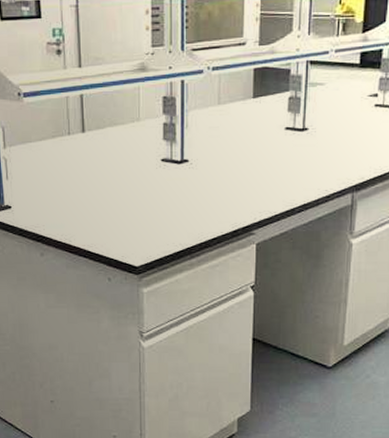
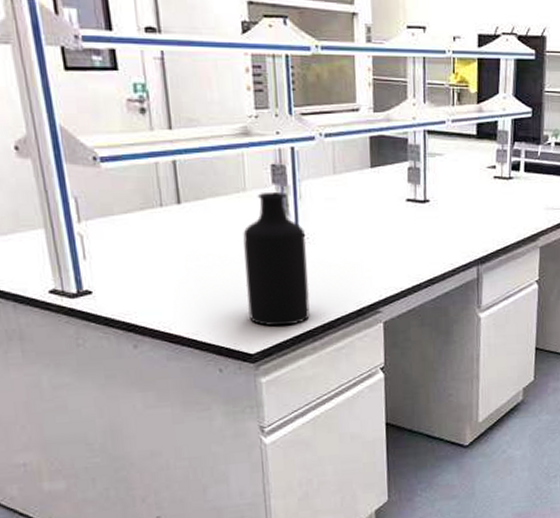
bottle: none [134,121,190,243] -> present [243,191,310,327]

